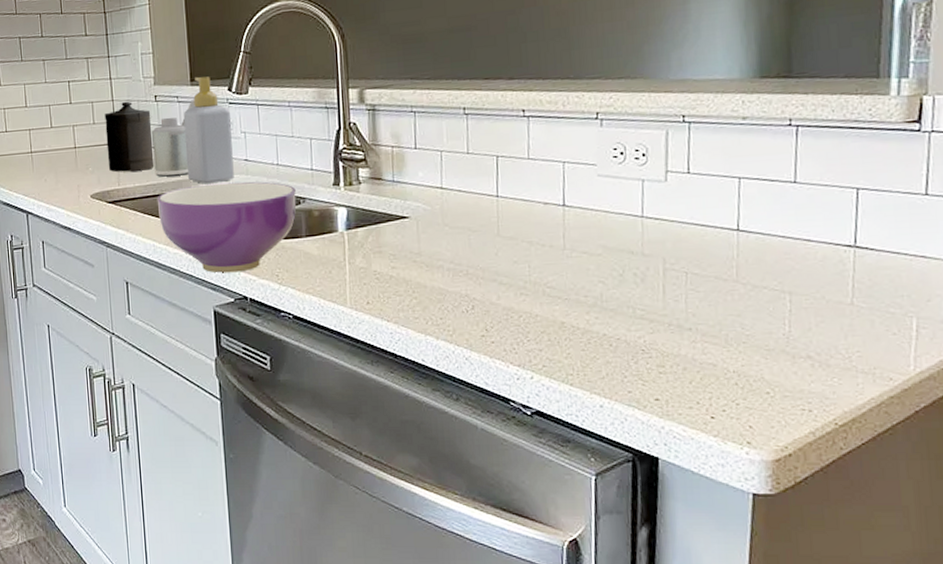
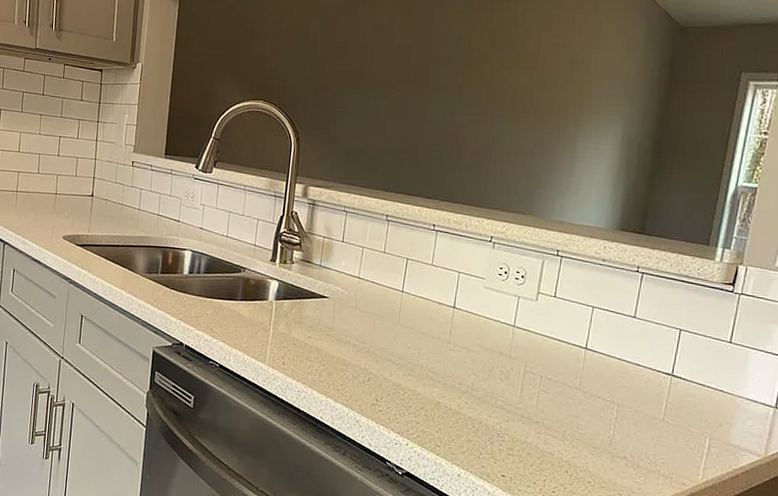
canister: present [105,101,154,173] -> none [82,162,127,223]
soap dispenser: present [152,100,195,177] -> none [121,170,166,233]
bowl: present [157,181,297,273] -> none [119,242,239,322]
soap bottle: present [183,76,234,183] -> none [149,151,194,244]

